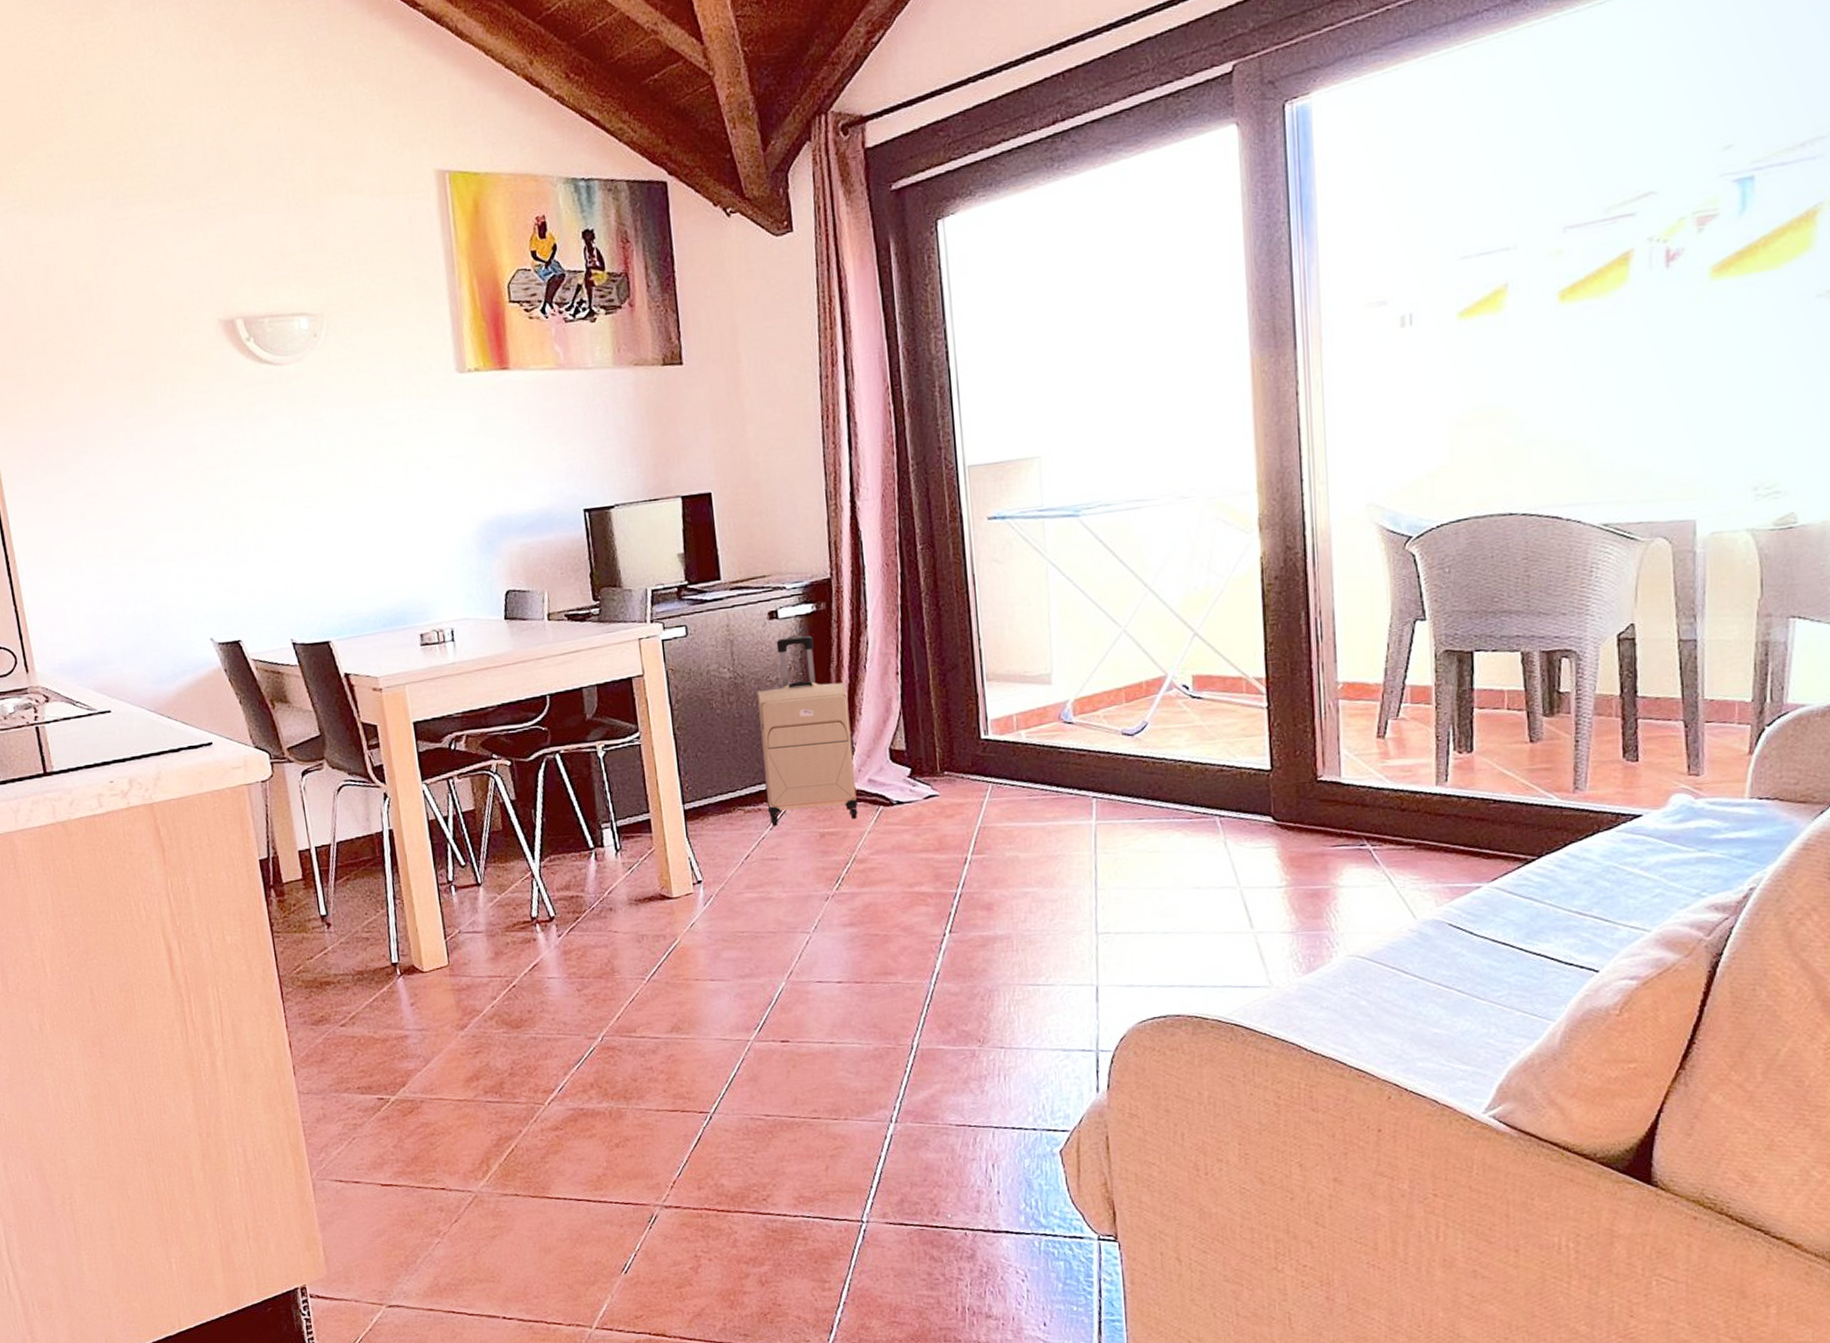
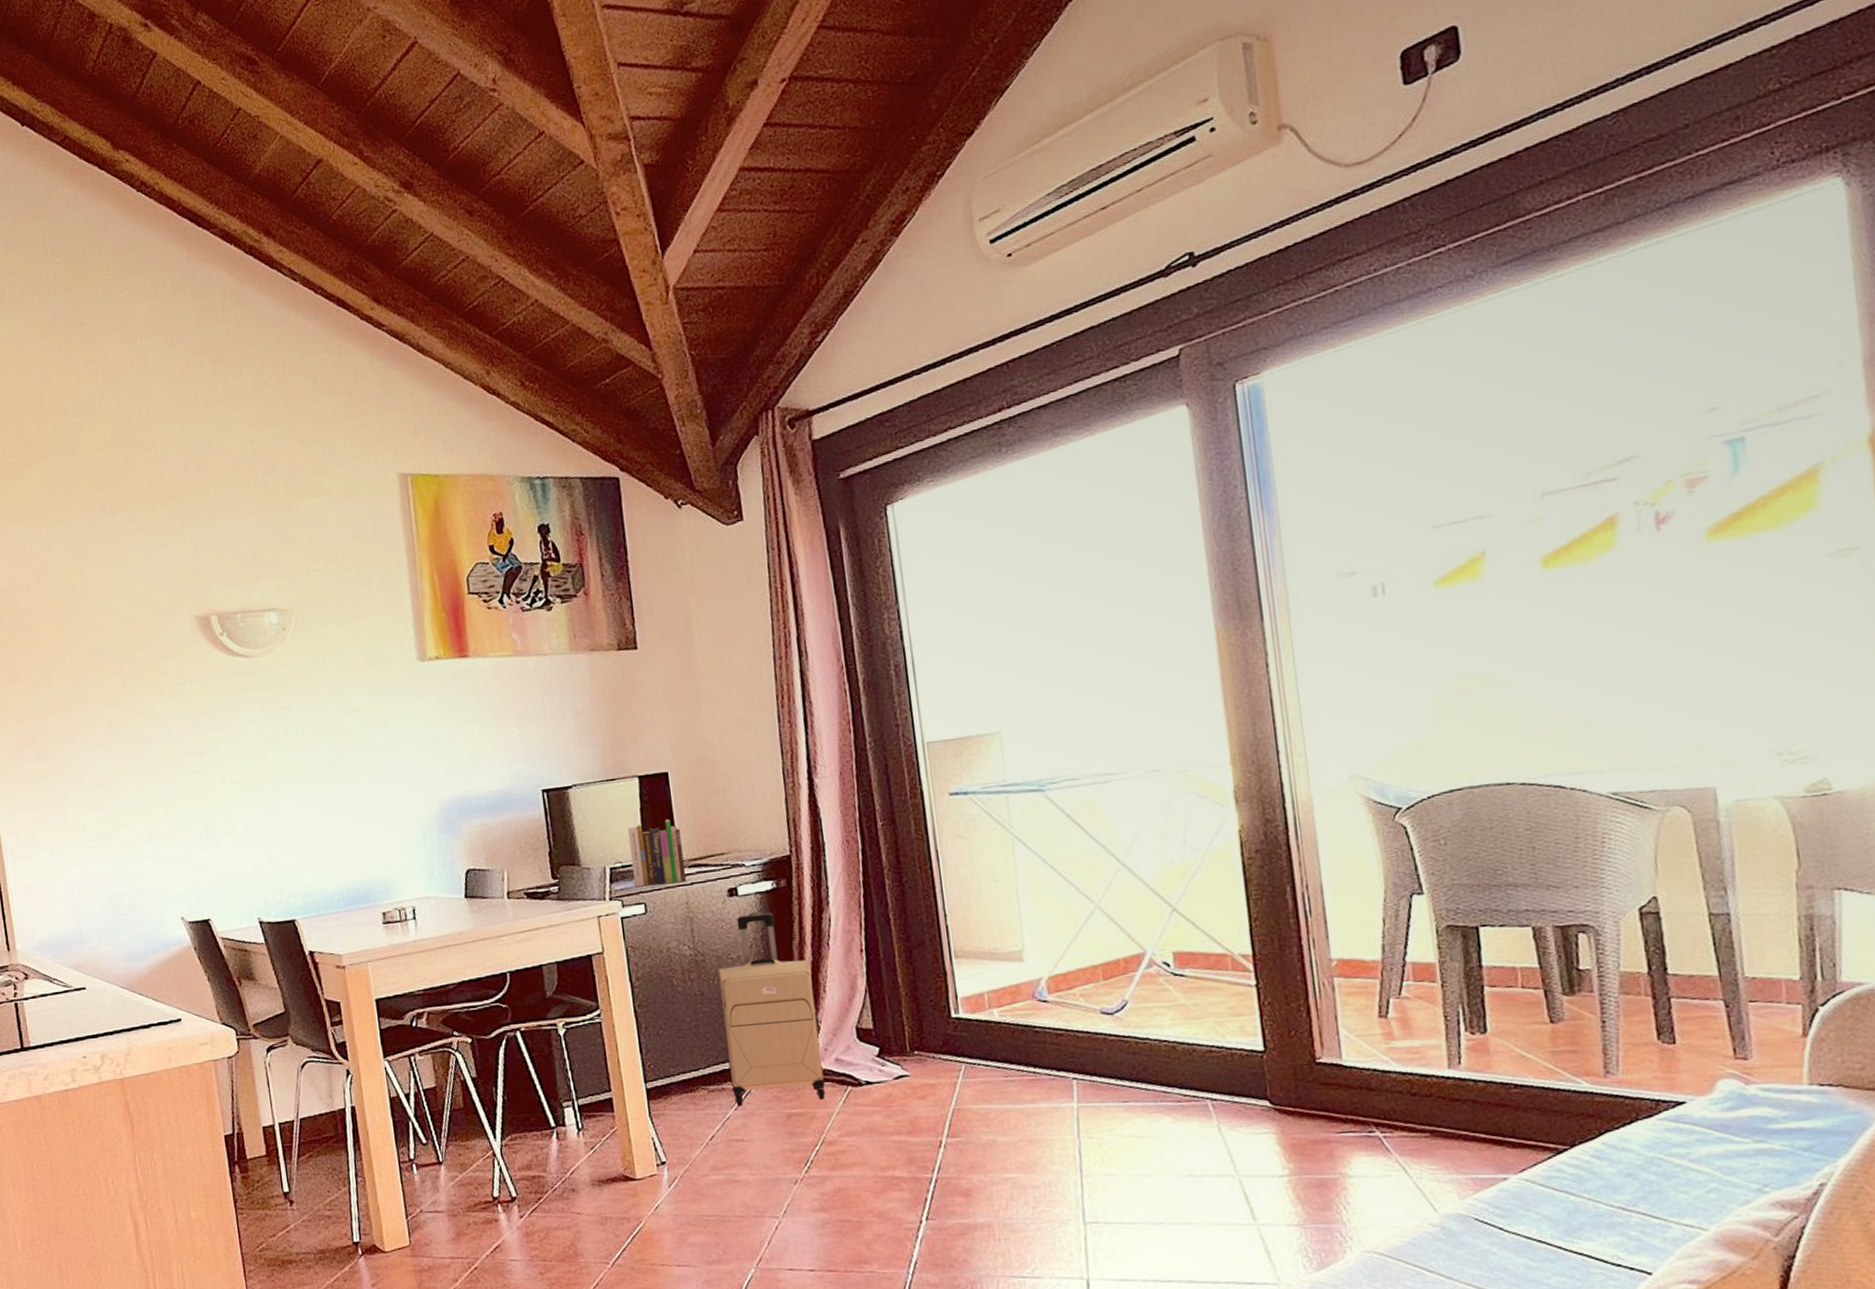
books: none [670,541,728,610] -> present [628,820,687,887]

